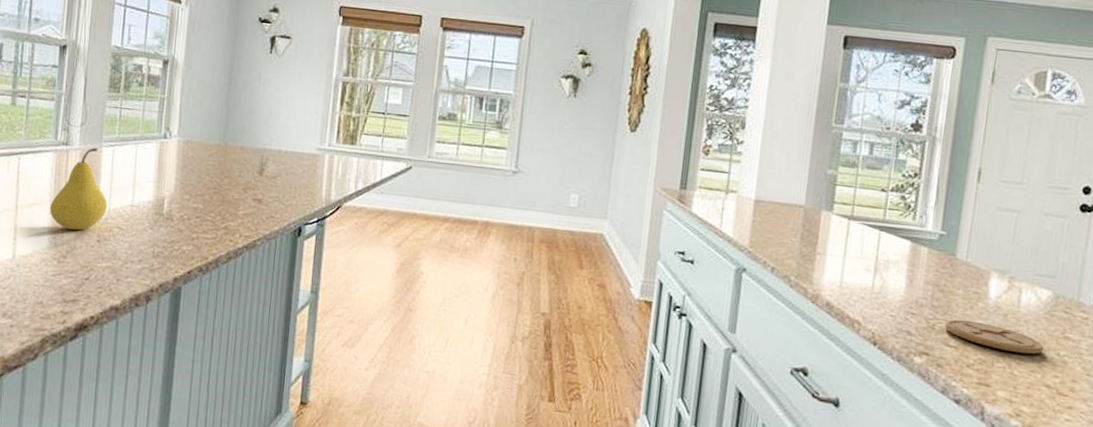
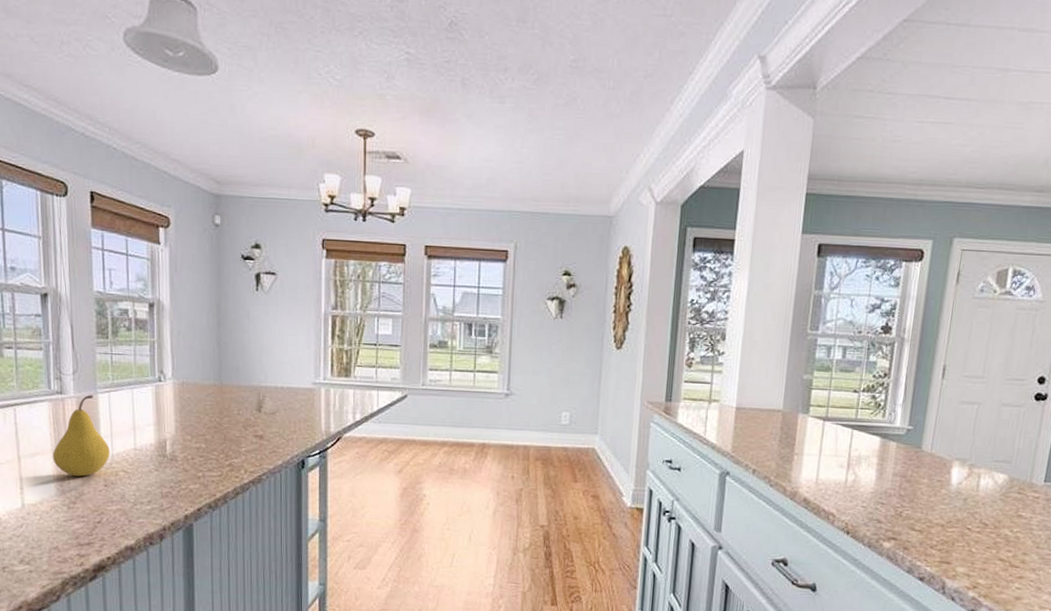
coaster: present [945,319,1044,354] -> none [911,506,999,533]

